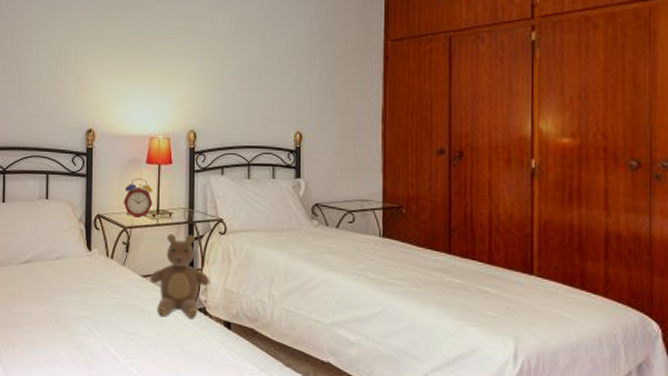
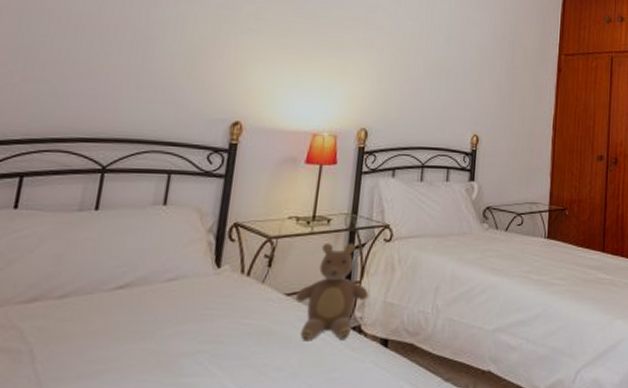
alarm clock: present [123,177,153,218] -> none [270,179,311,225]

